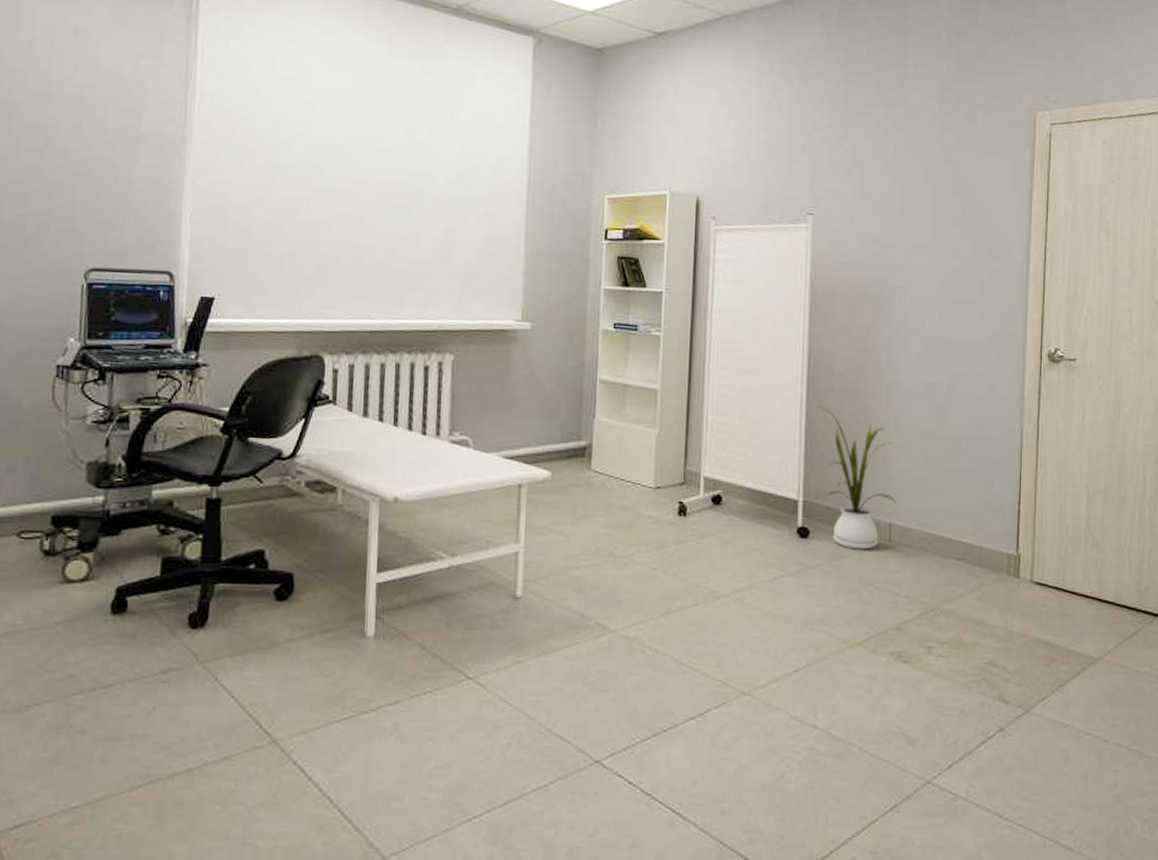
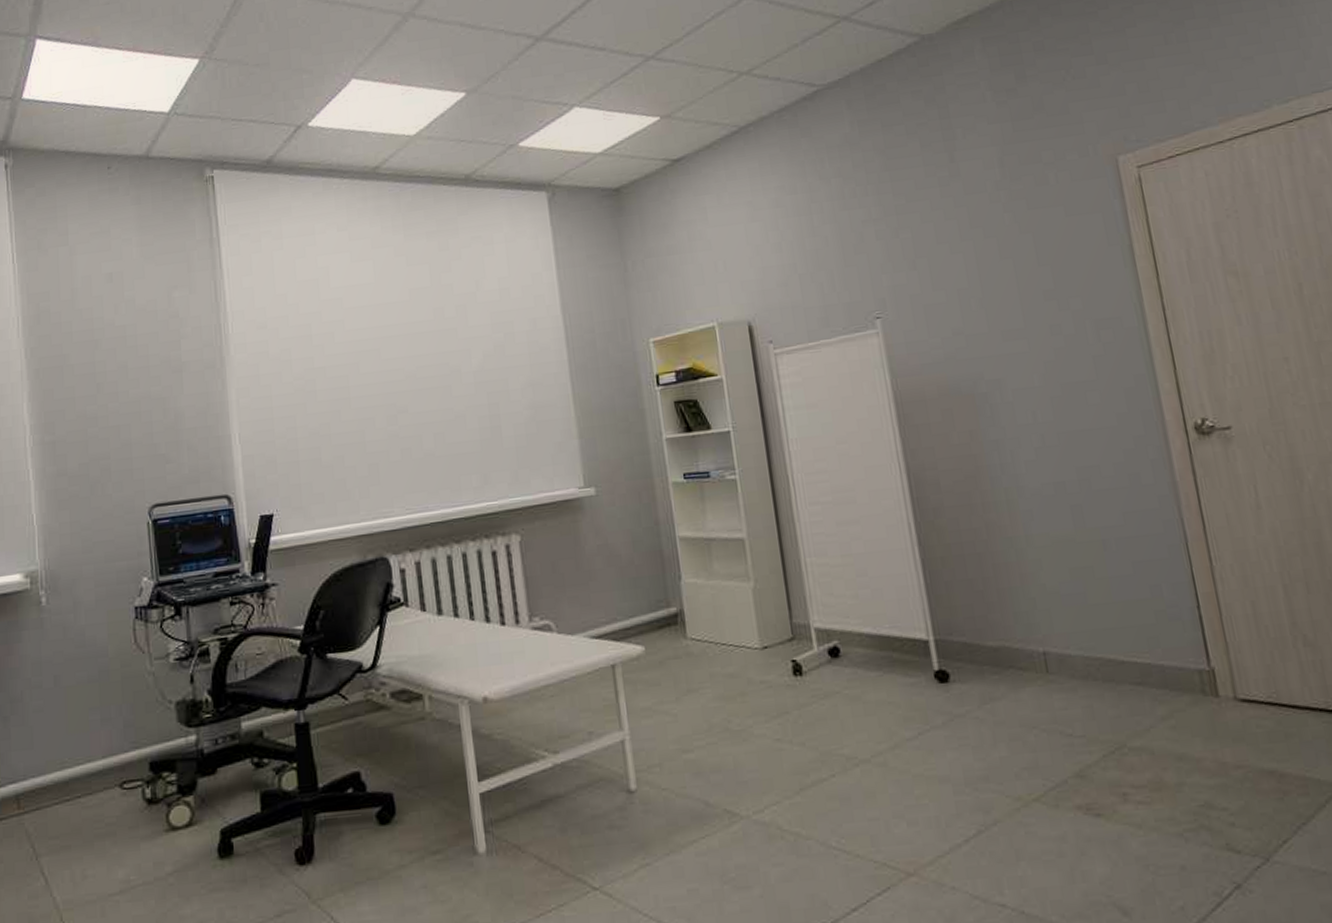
house plant: present [819,406,897,550] -> none [931,529,1047,689]

